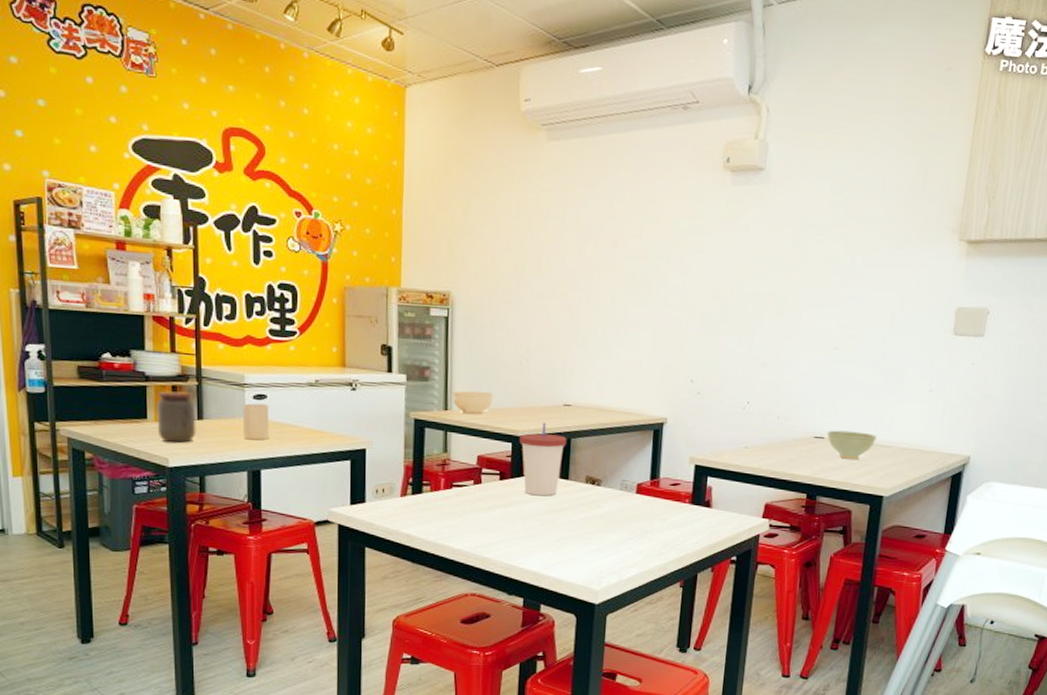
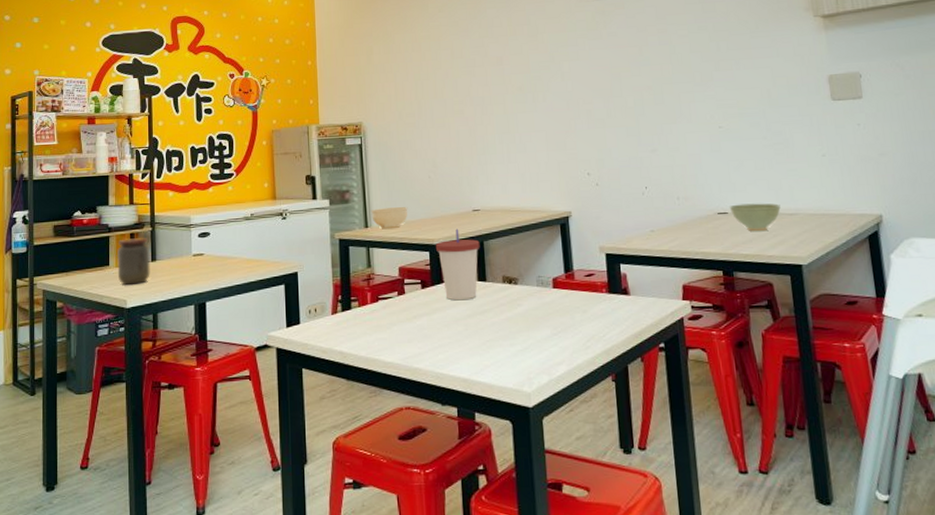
cup: present [242,403,270,440] -> none [189,241,213,275]

